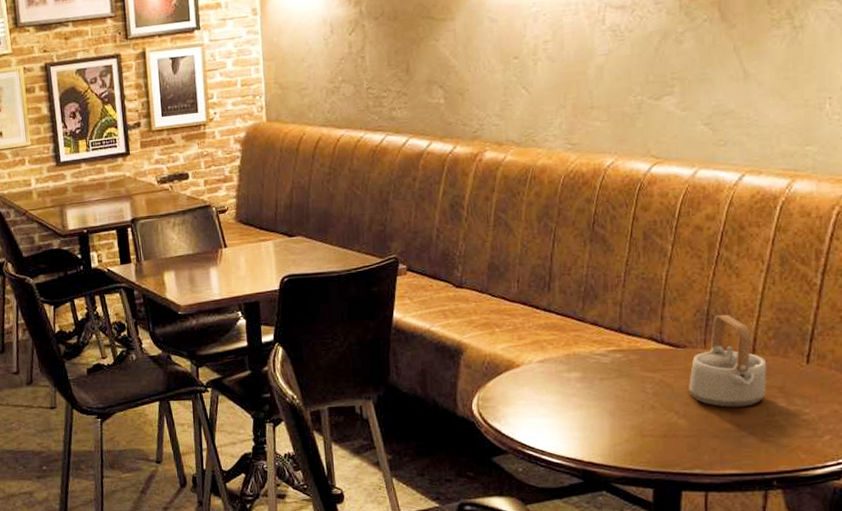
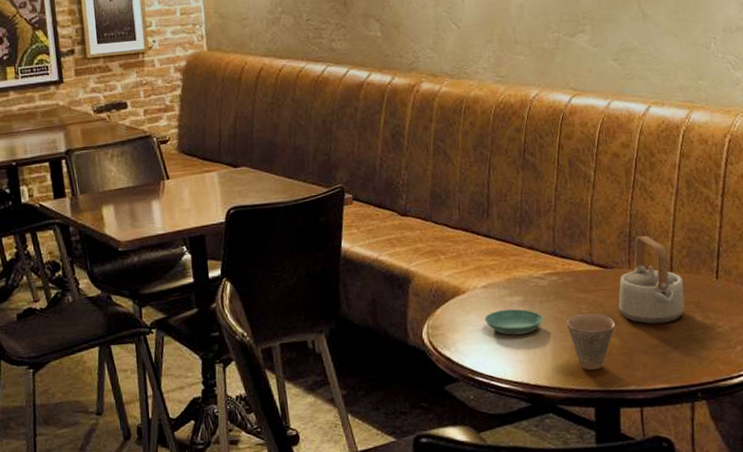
saucer: none [539,384,604,411] -> present [484,309,544,335]
cup: none [628,393,683,451] -> present [566,313,615,370]

